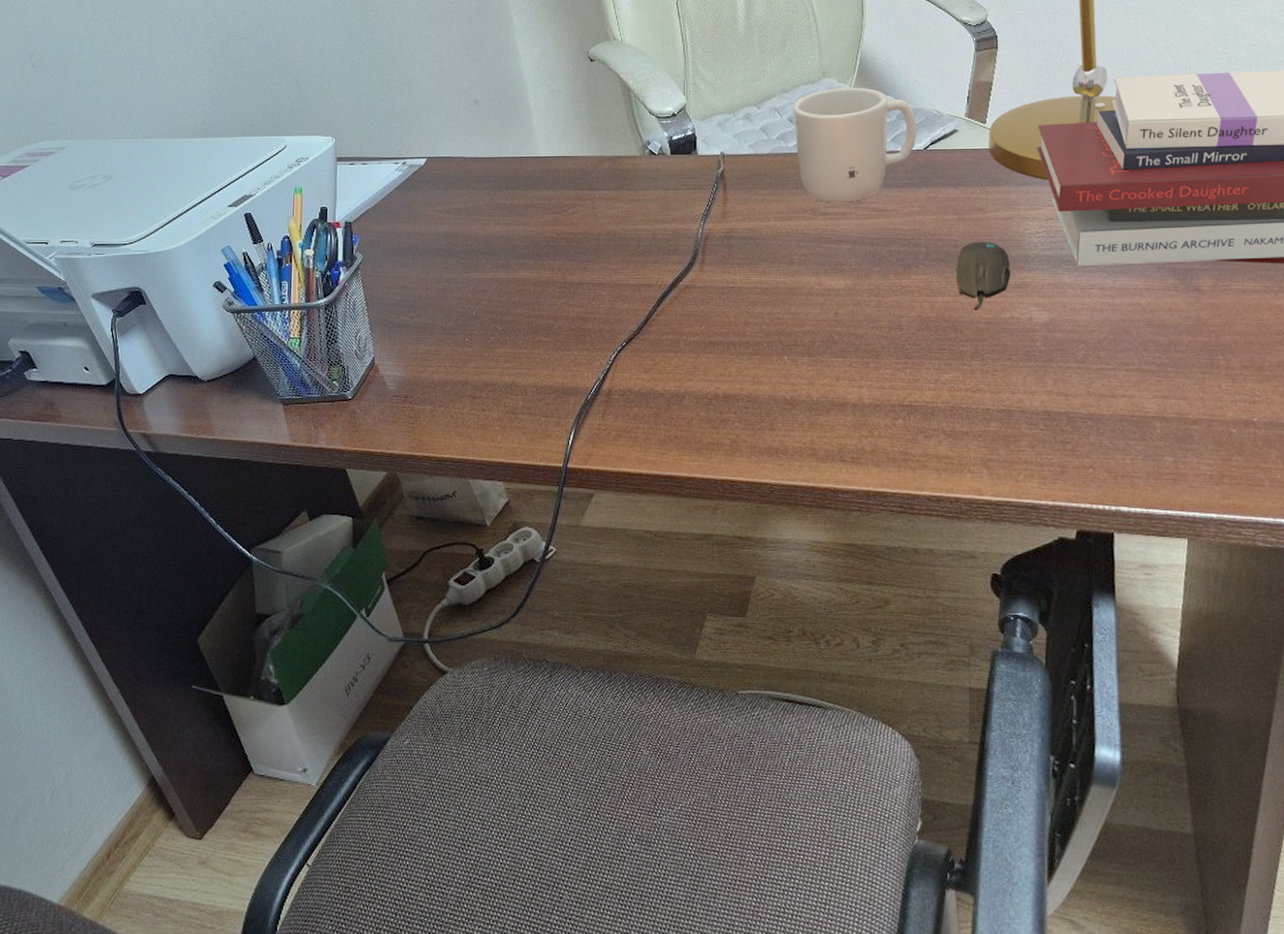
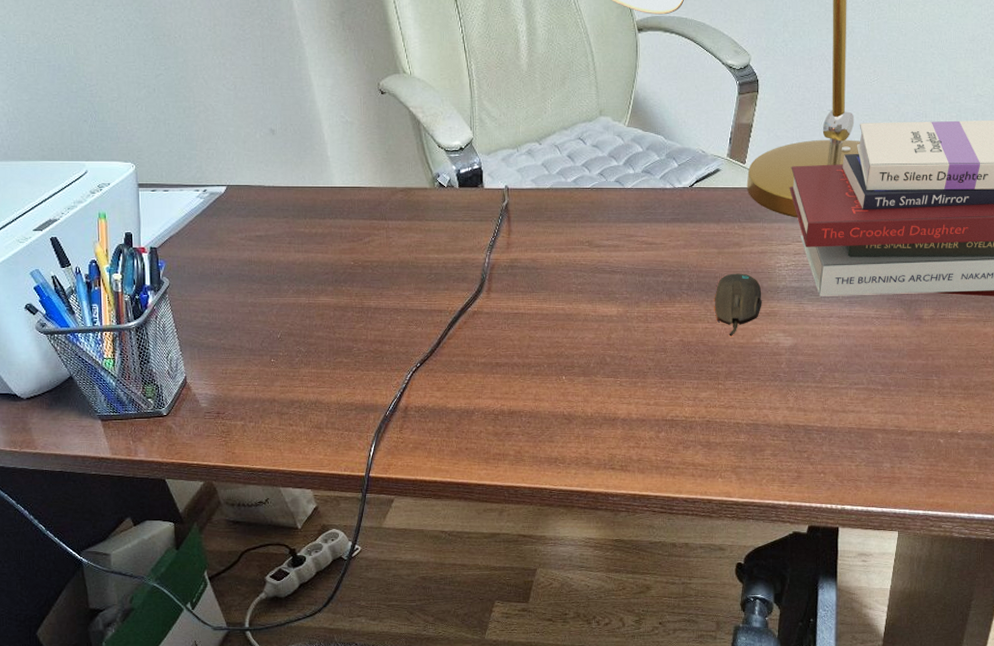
mug: present [793,87,917,203] -> none [571,126,684,236]

